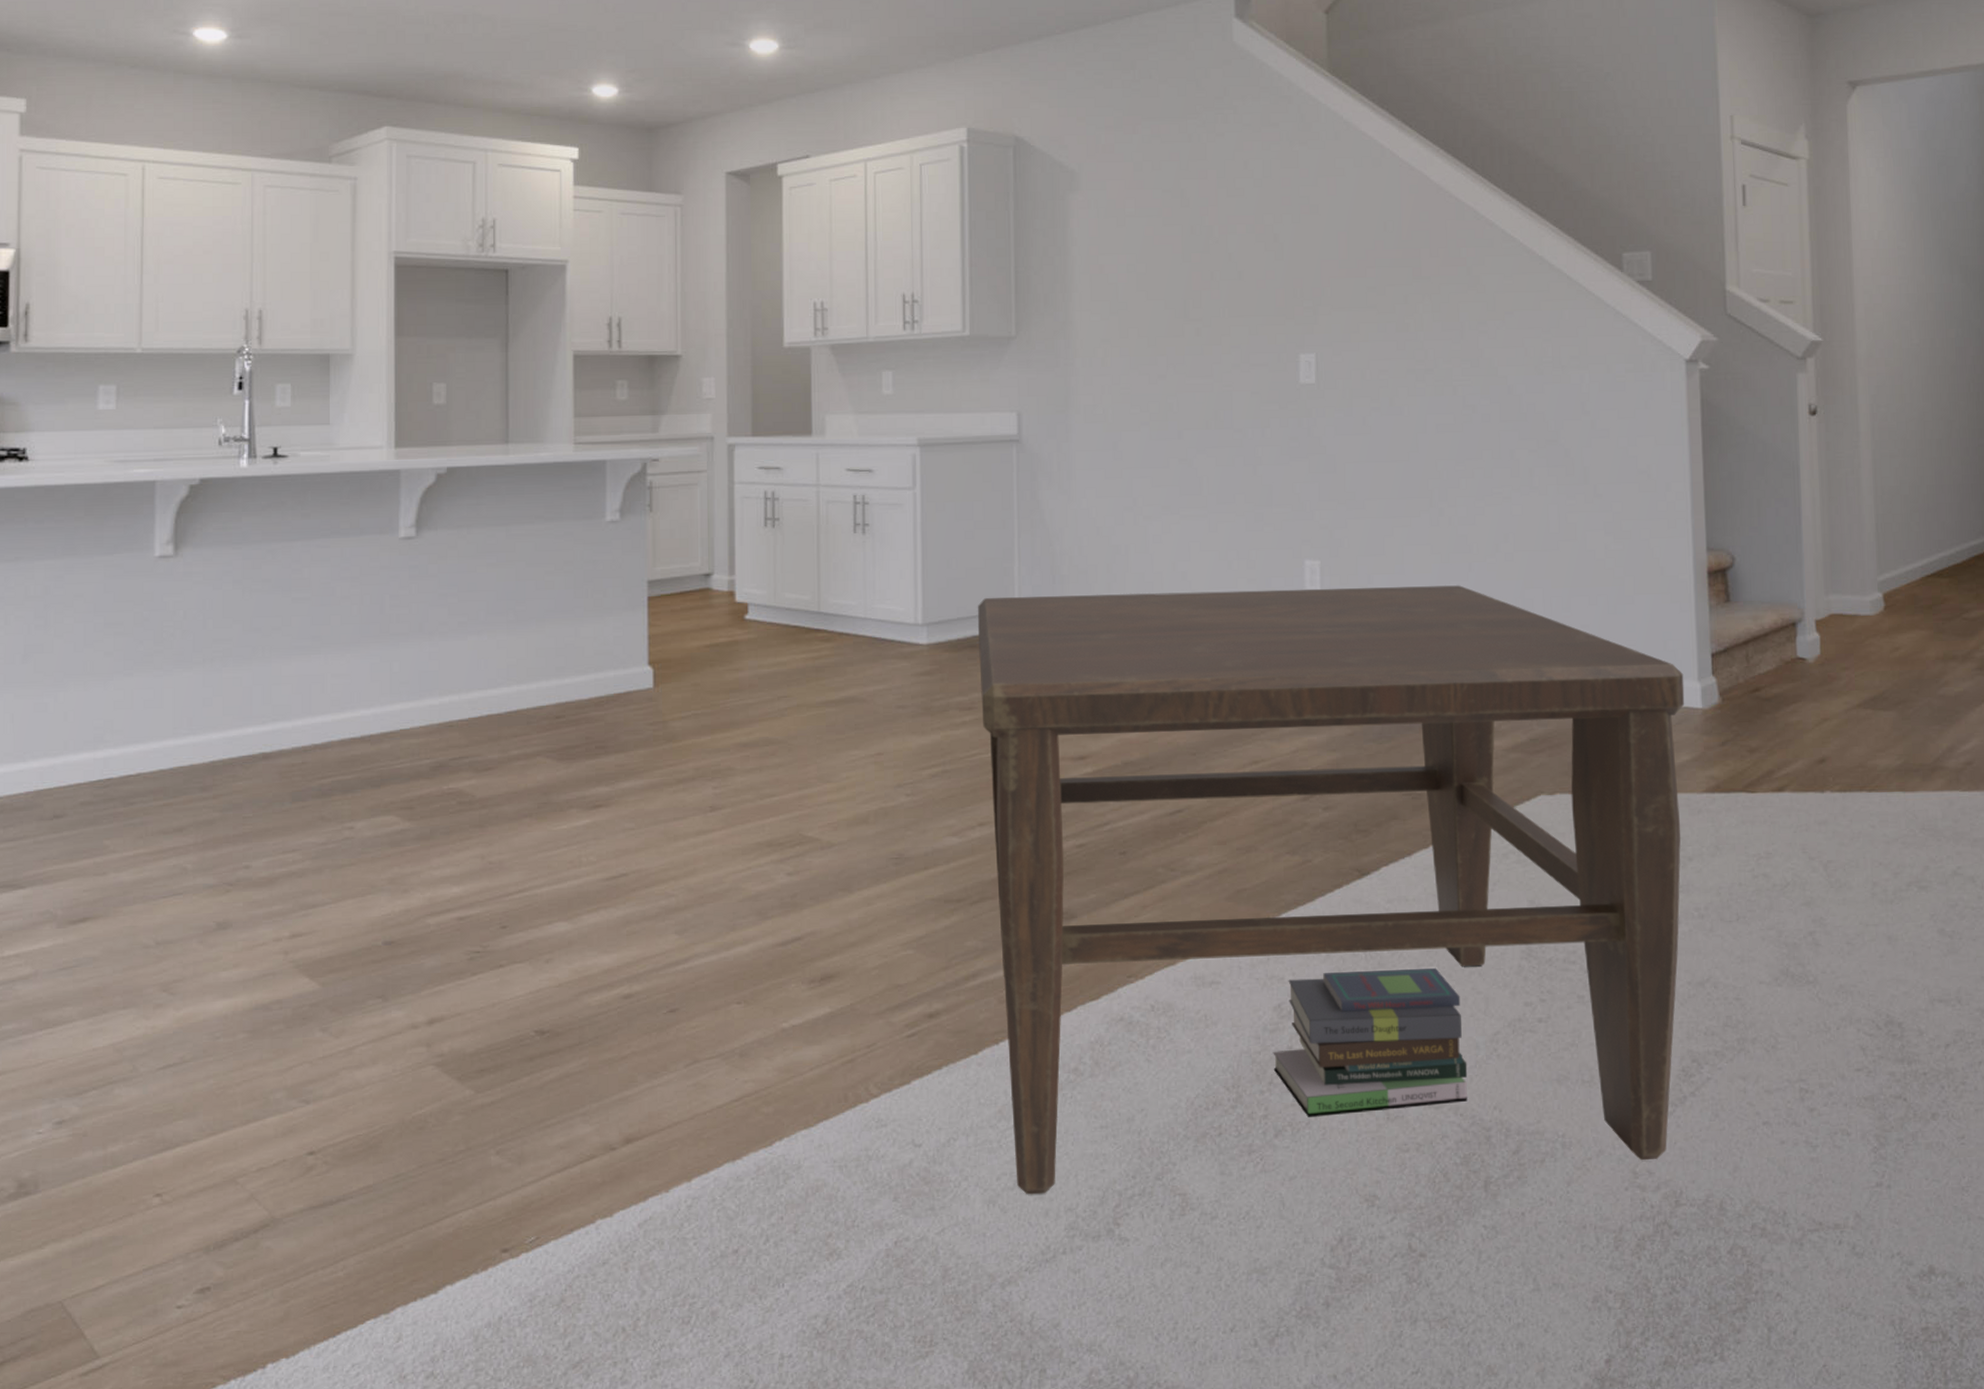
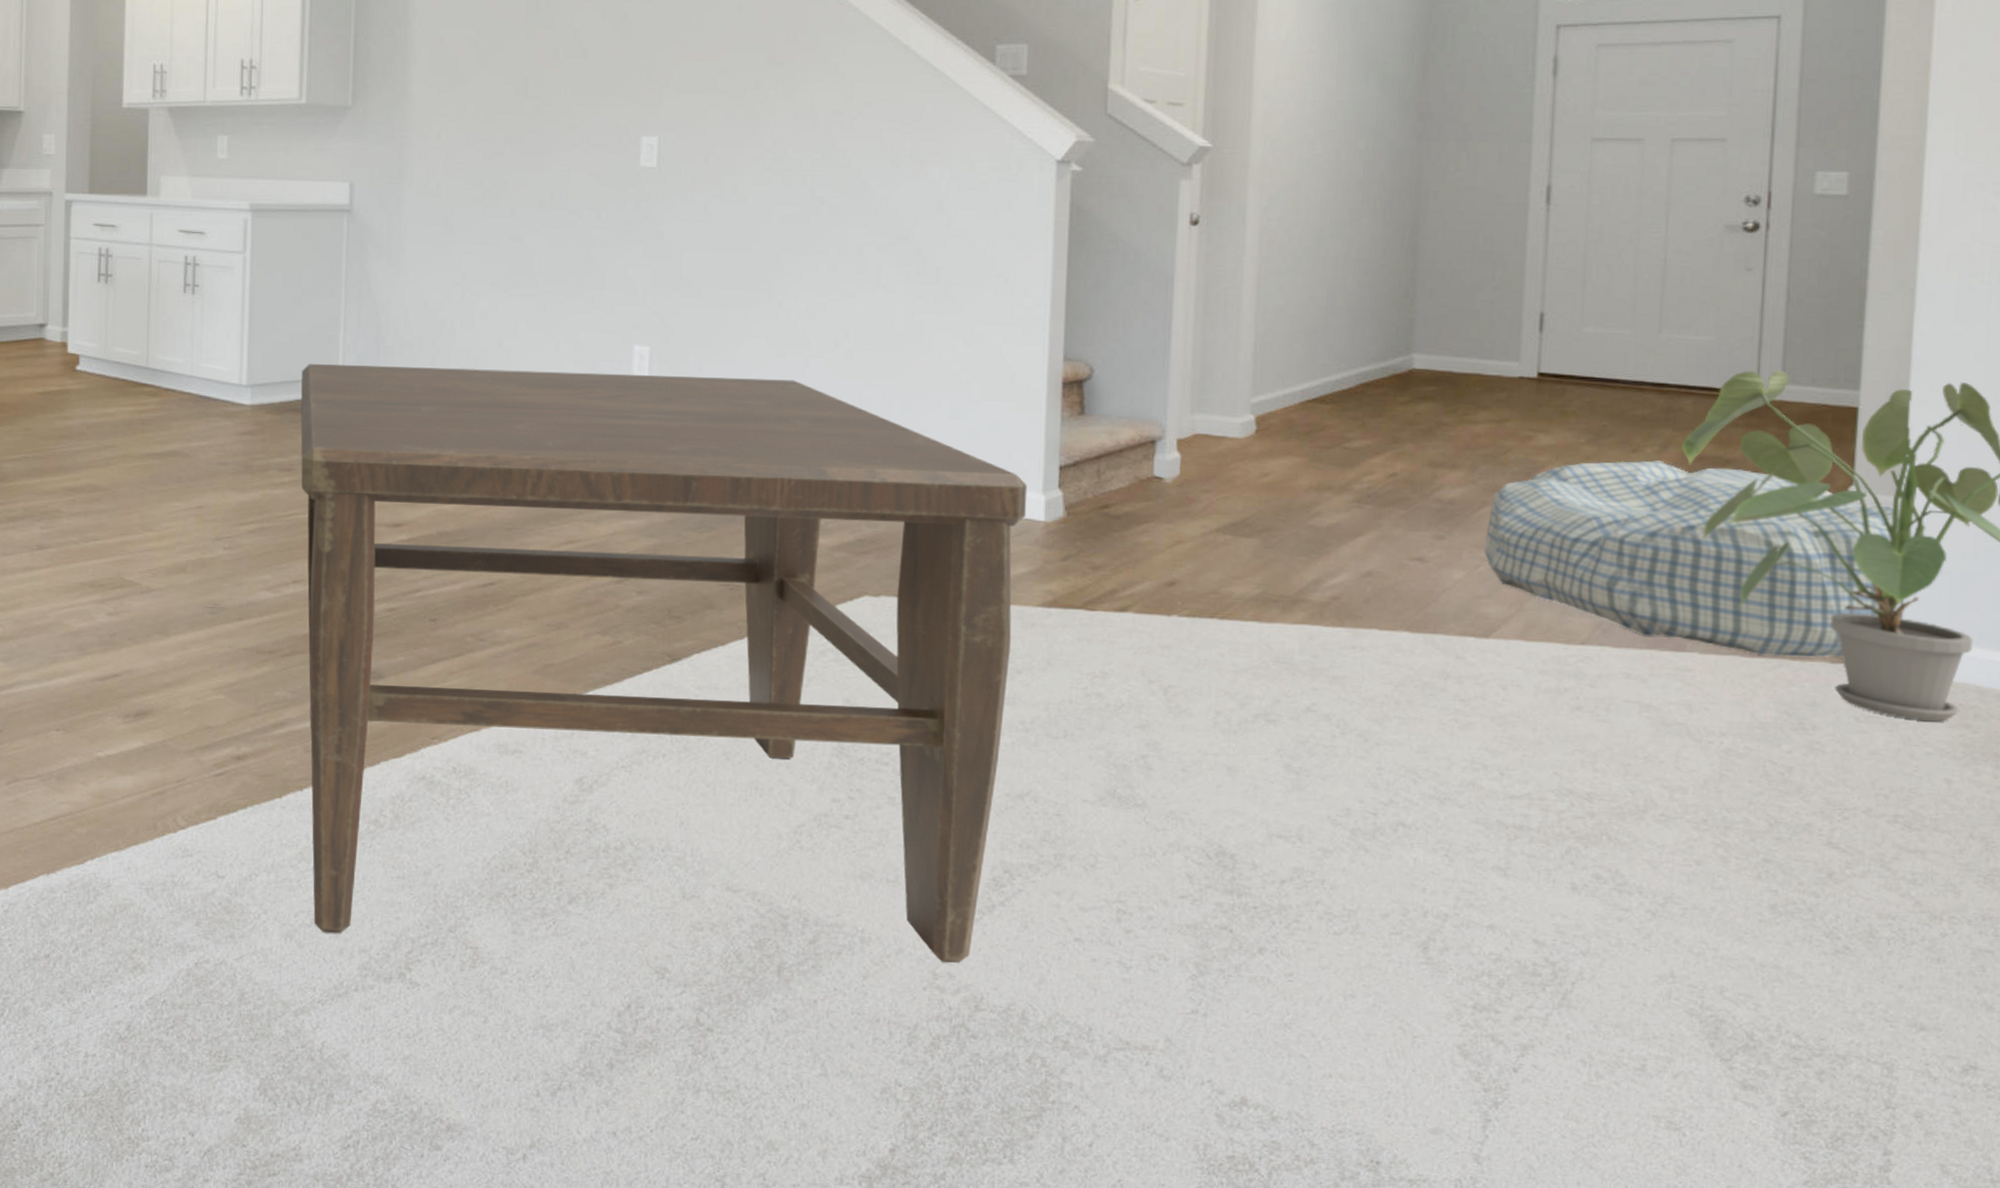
books: present [1273,967,1468,1117] -> none [571,752,769,889]

